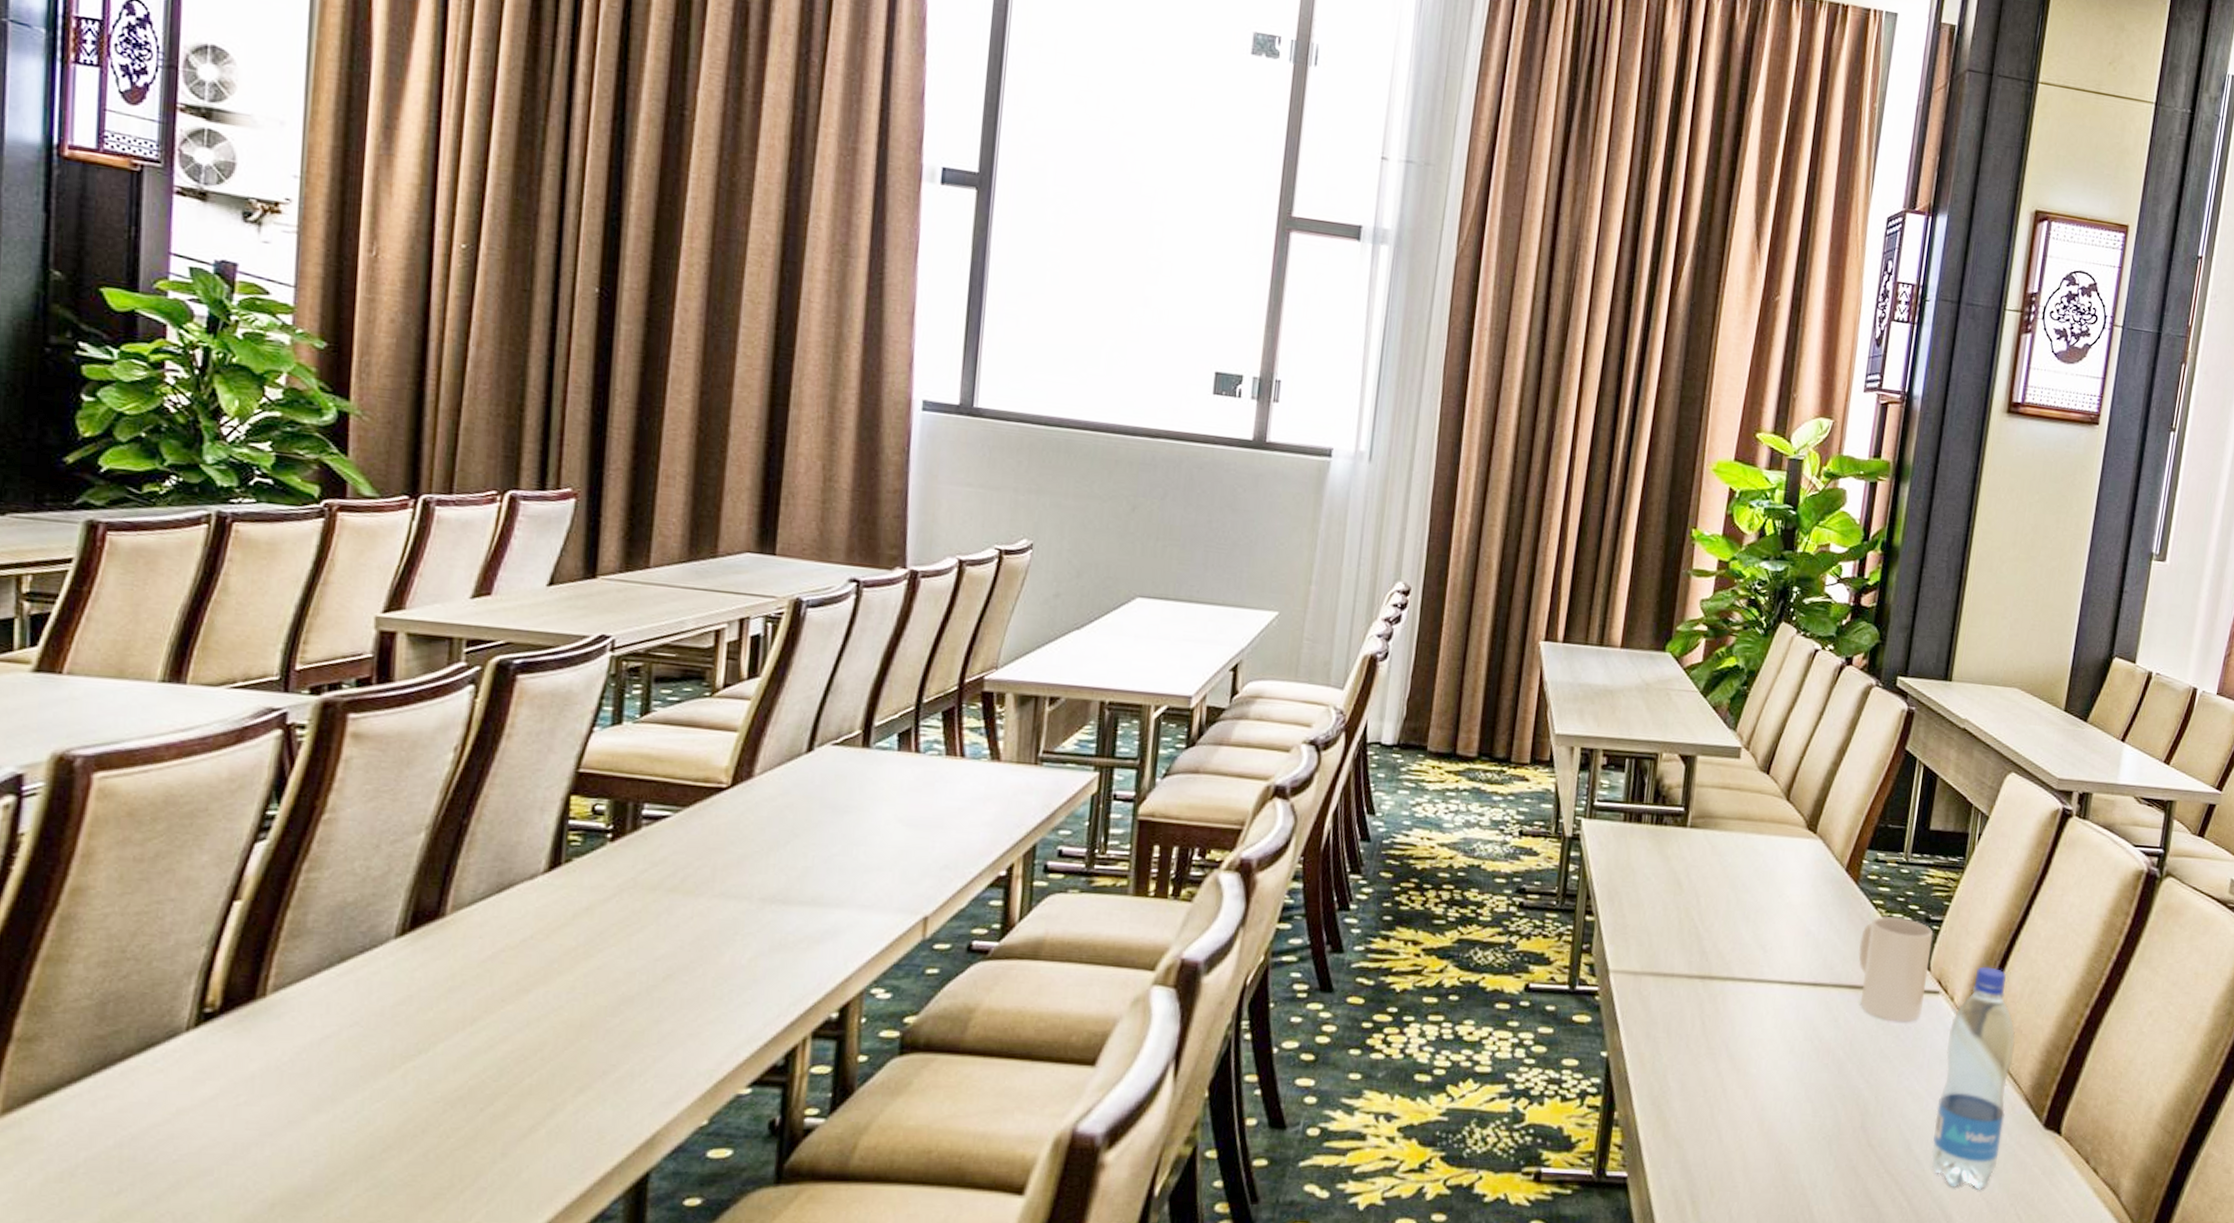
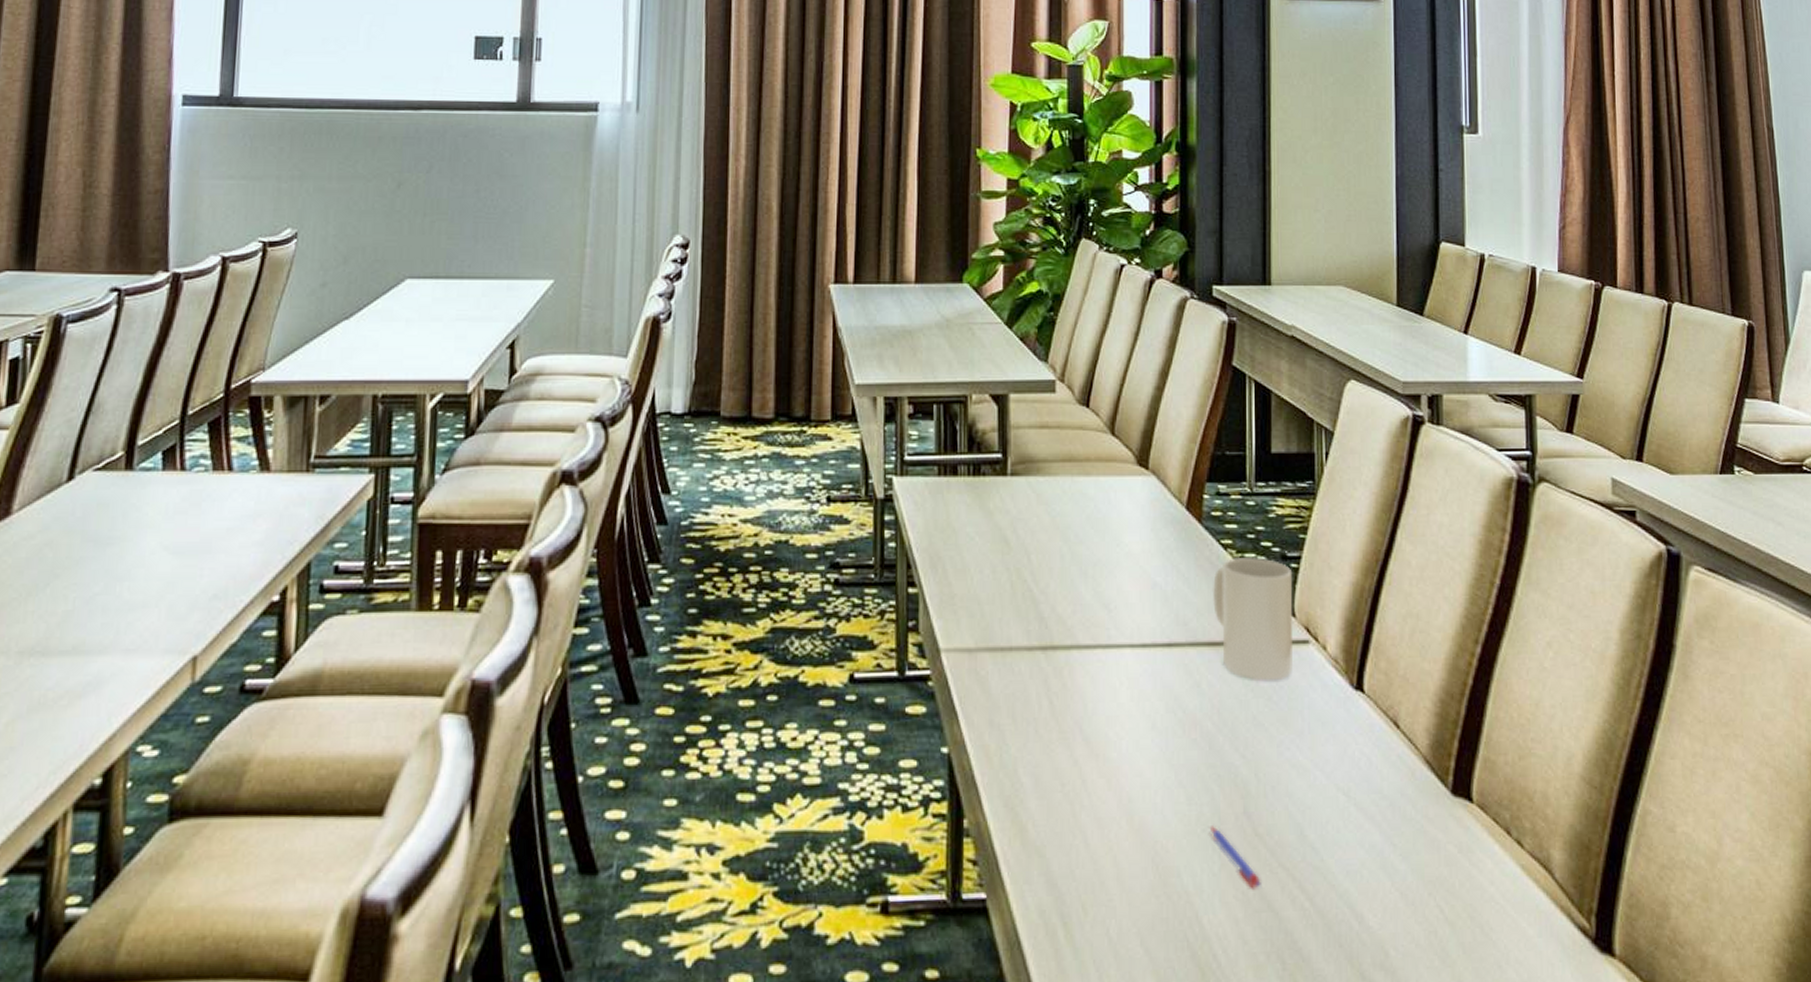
pen: none [1829,1135,1868,1187] -> present [1209,826,1261,888]
bottle: present [1931,966,2015,1190] -> none [1326,606,1406,879]

